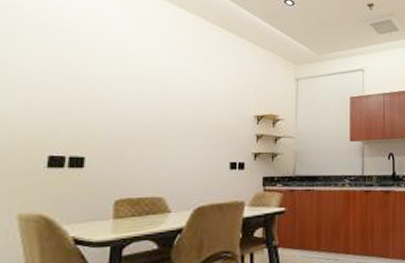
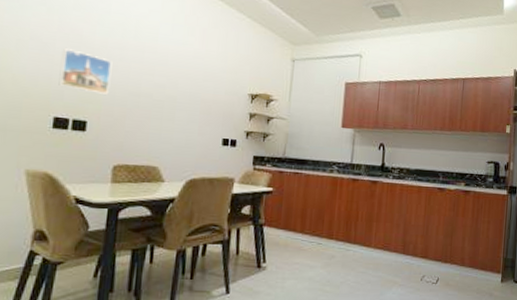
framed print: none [53,85,111,128] -> present [58,48,113,95]

